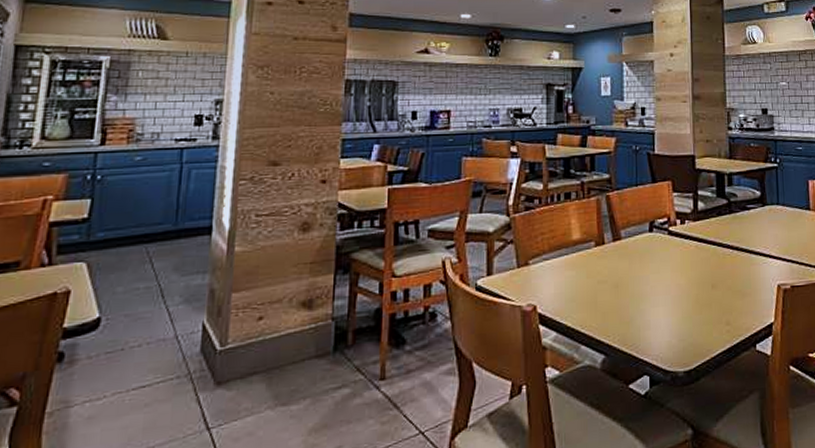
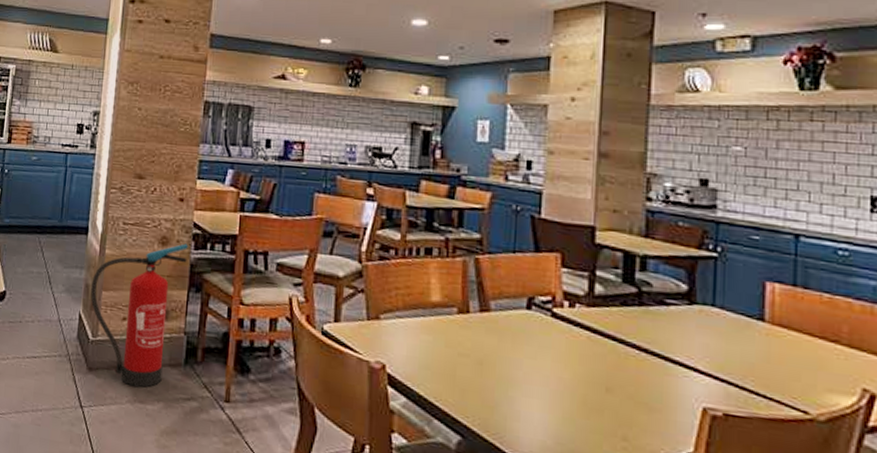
fire extinguisher: none [217,226,333,391] -> present [90,243,188,388]

